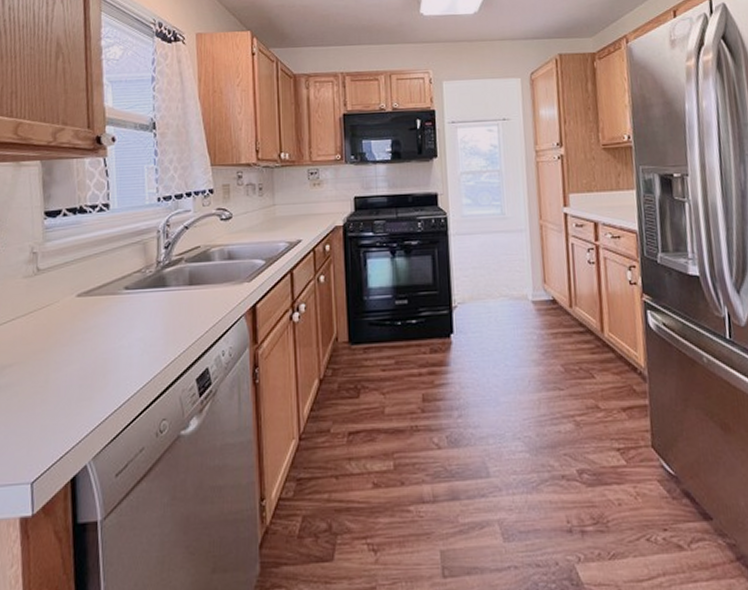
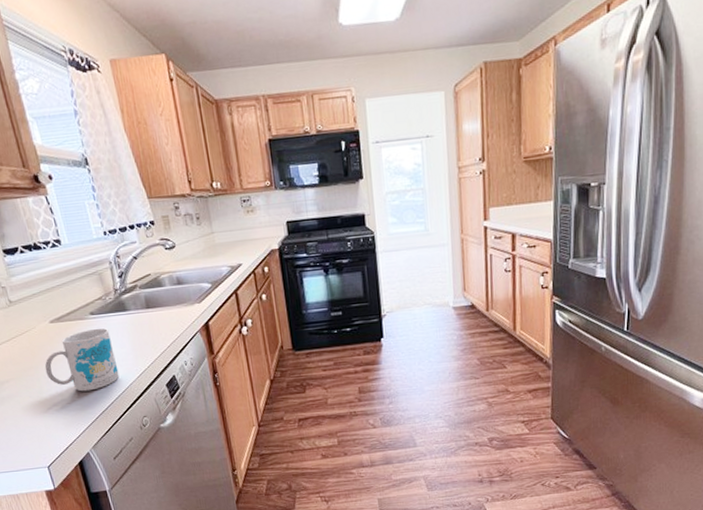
mug: none [58,305,144,383] -> present [44,328,120,392]

